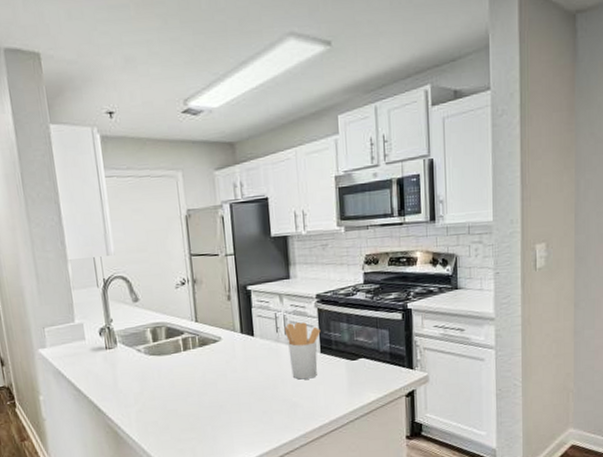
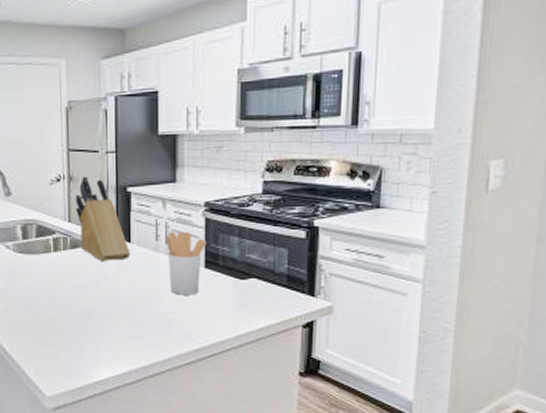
knife block: none [200,278,255,357] -> present [75,176,131,262]

